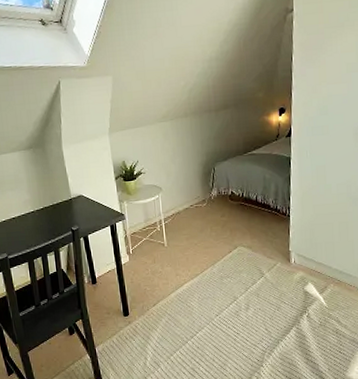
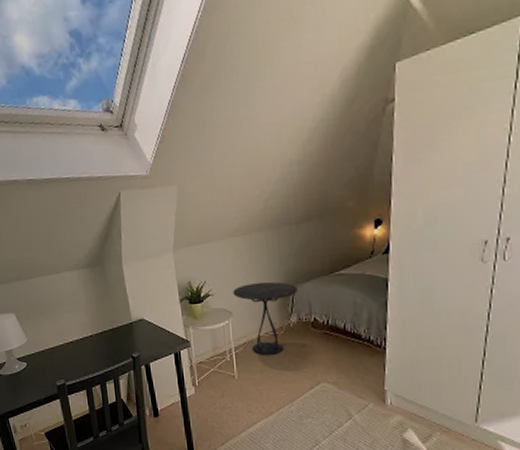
side table: none [162,161,217,225] -> present [233,282,297,355]

